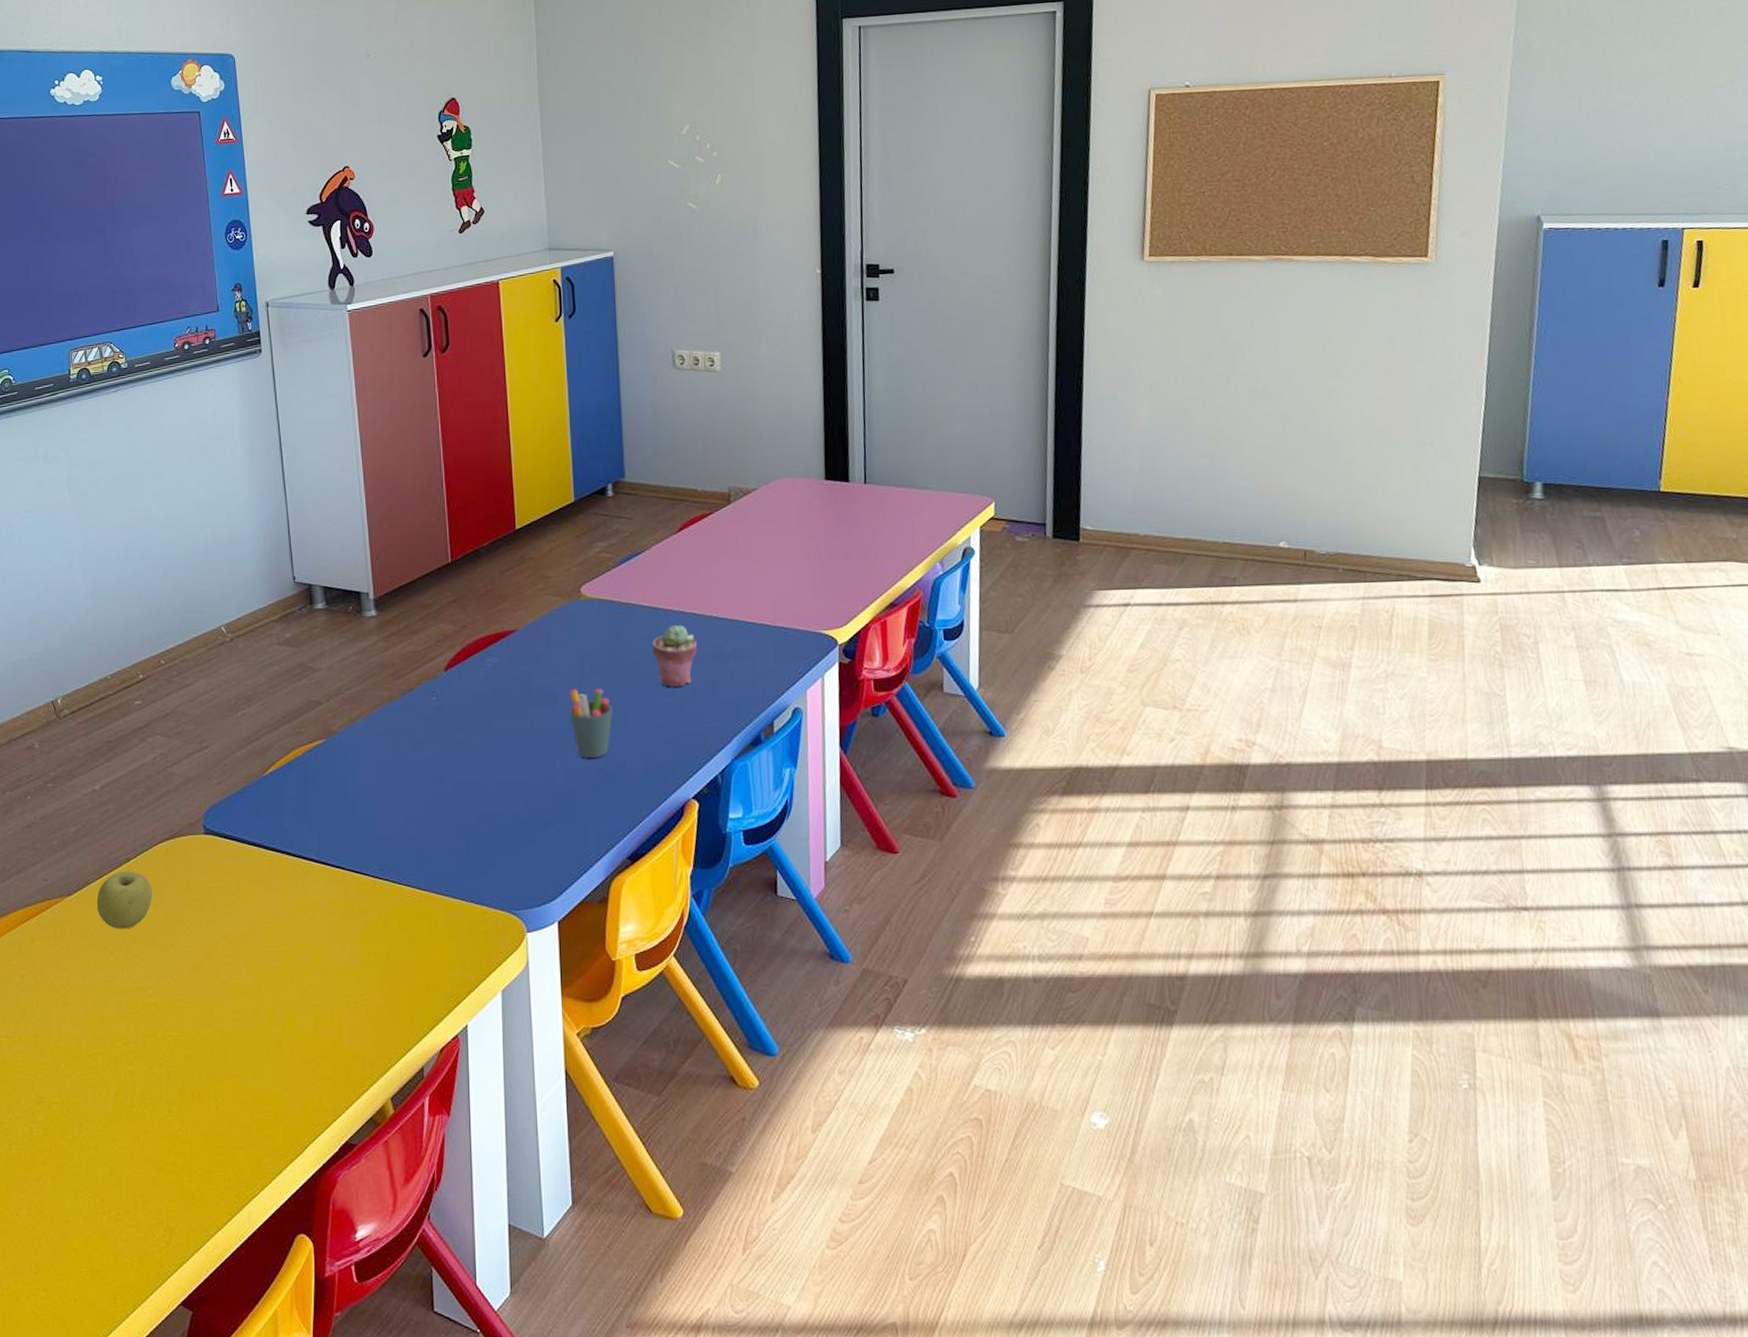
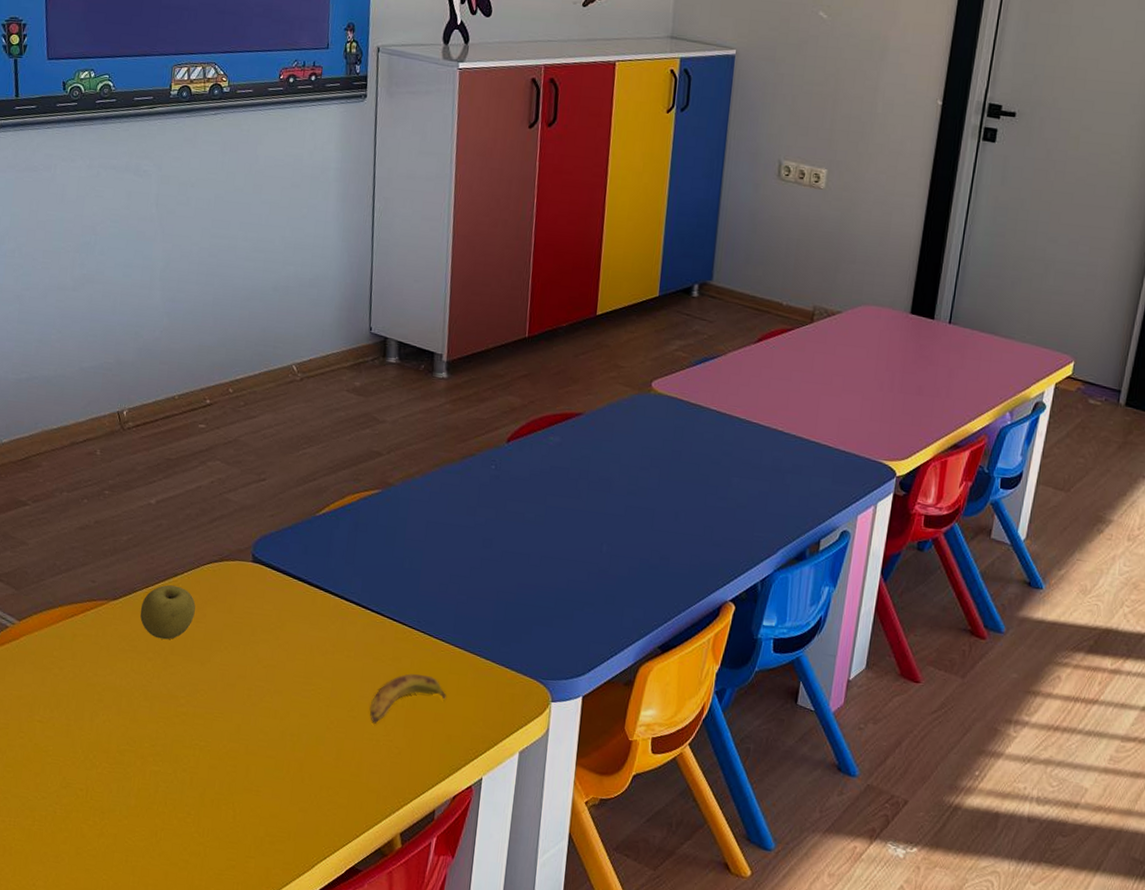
banana: none [342,925,419,984] -> present [369,673,446,724]
pen holder: present [568,688,613,758] -> none [622,479,666,549]
potted succulent: present [652,624,697,687] -> none [713,432,758,493]

